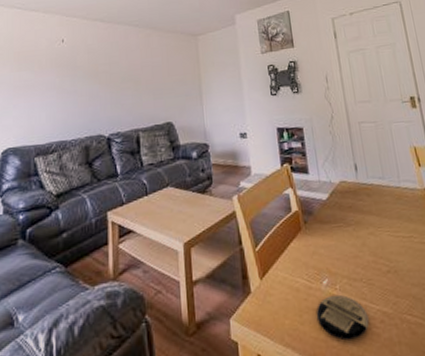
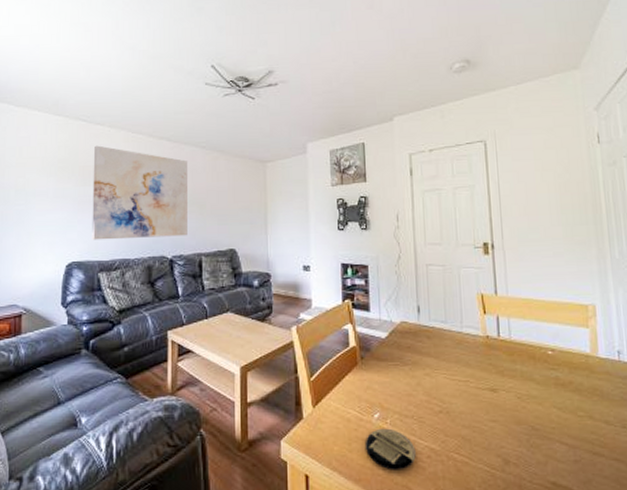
wall art: none [28,31,124,125] -> present [92,145,187,240]

